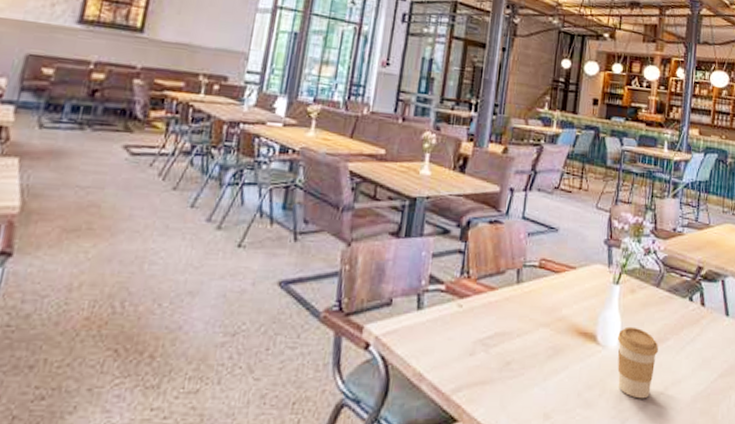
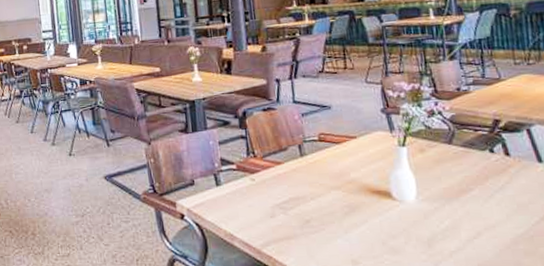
coffee cup: present [617,326,658,399] -> none [413,181,463,244]

